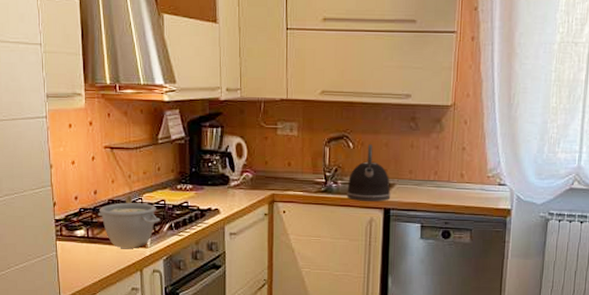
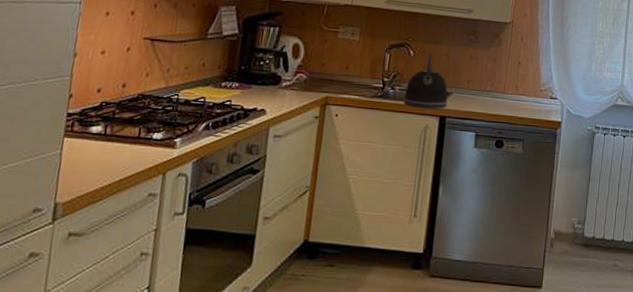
cooking pot: present [97,194,161,248] -> none [121,89,197,149]

